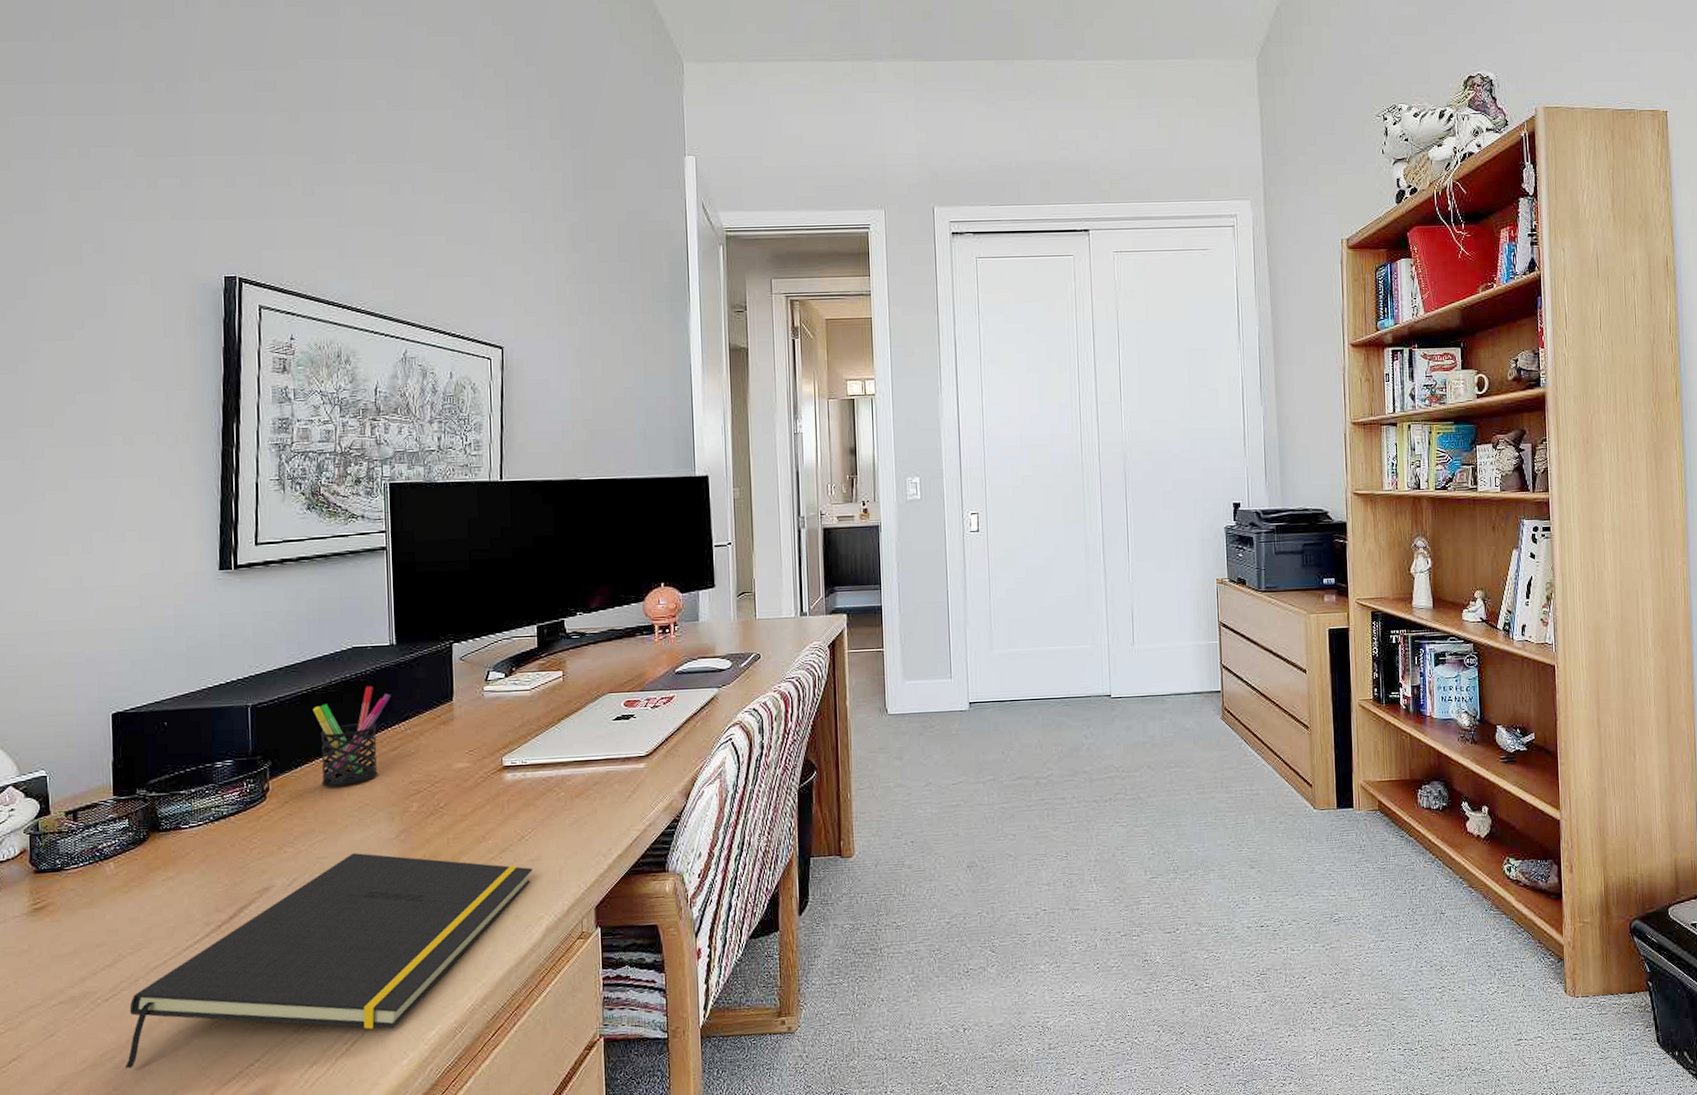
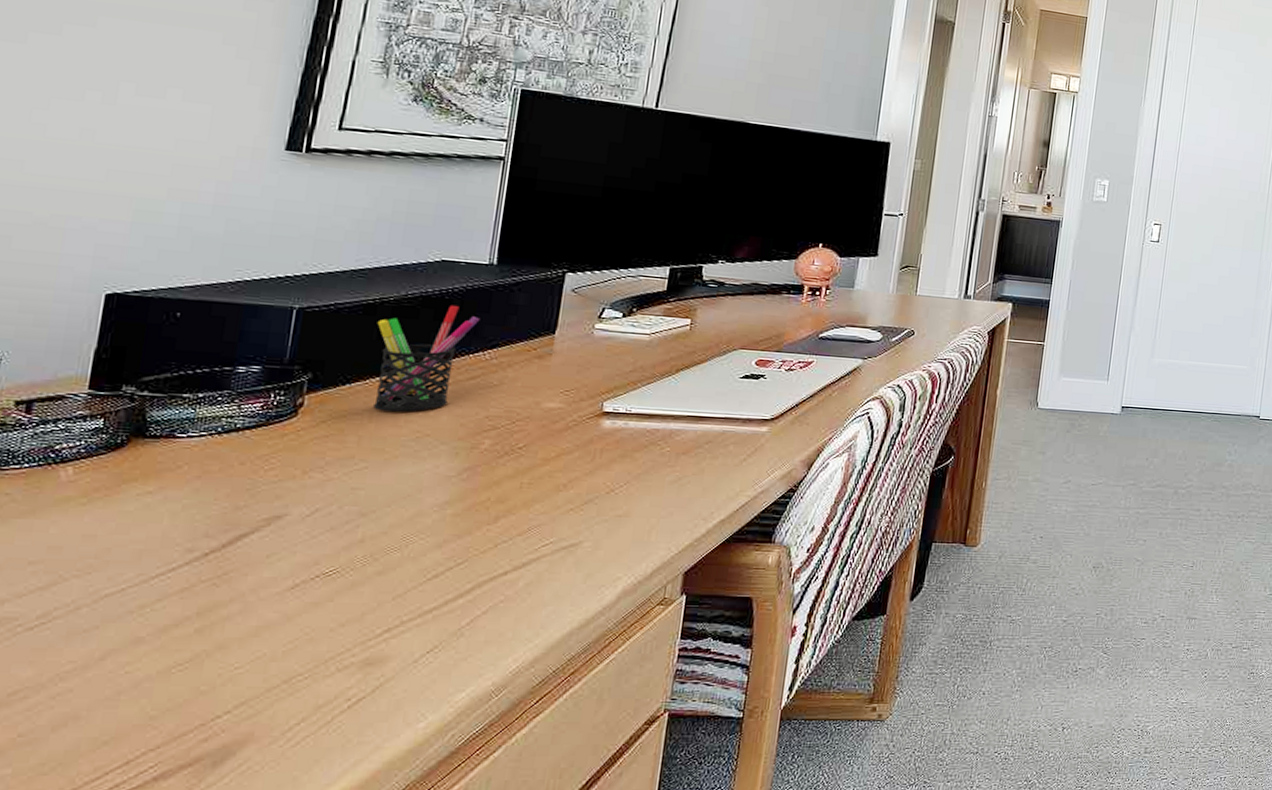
notepad: present [126,853,532,1069] -> none [41,487,617,712]

